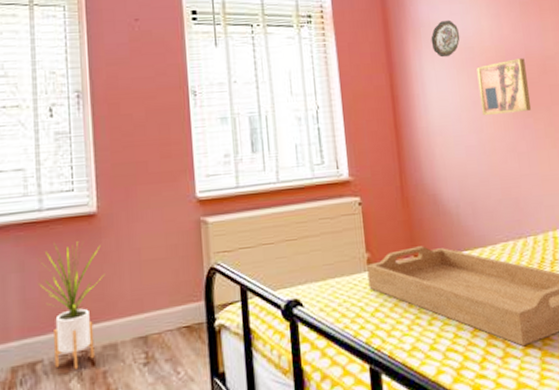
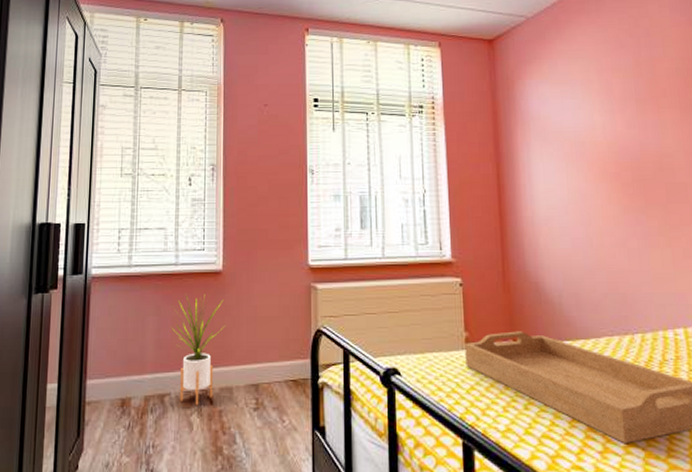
decorative plate: present [431,19,460,58] -> none [540,114,571,150]
wall art: present [476,58,532,115] -> none [587,155,645,209]

